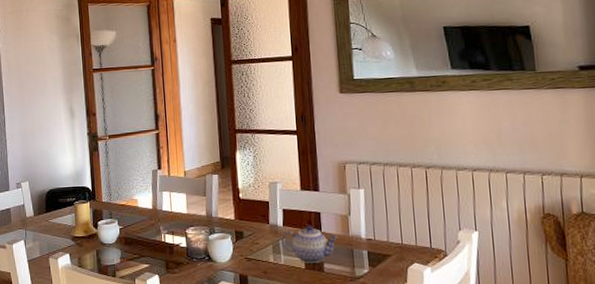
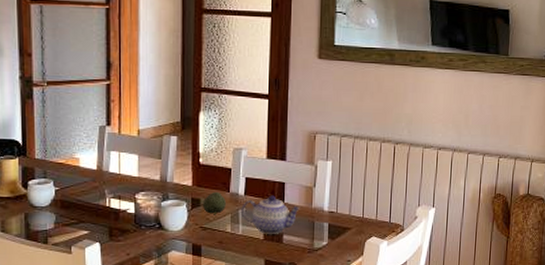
fruit: none [246,225,267,247] -> present [203,192,226,215]

